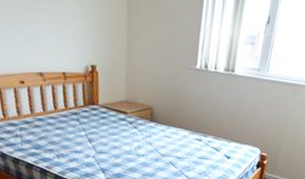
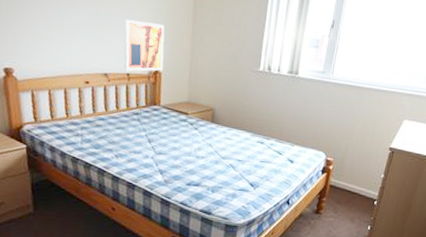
wall art: none [56,14,100,70] -> present [123,19,165,71]

